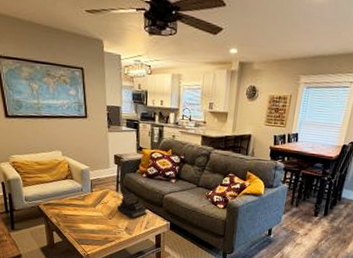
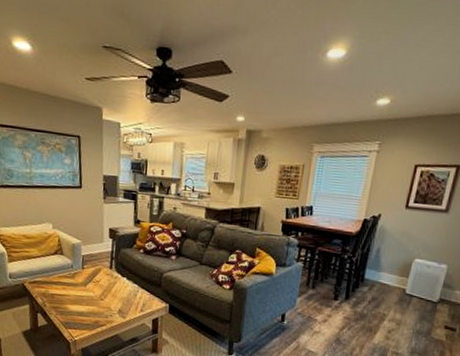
diary: present [116,193,148,219] -> none [109,271,145,301]

